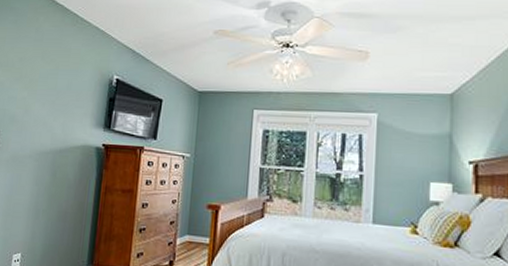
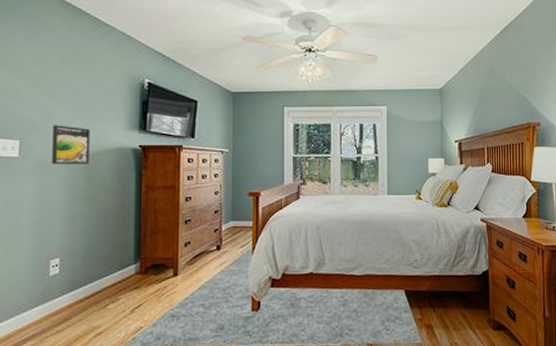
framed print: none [24,119,60,160] -> present [52,125,90,164]

